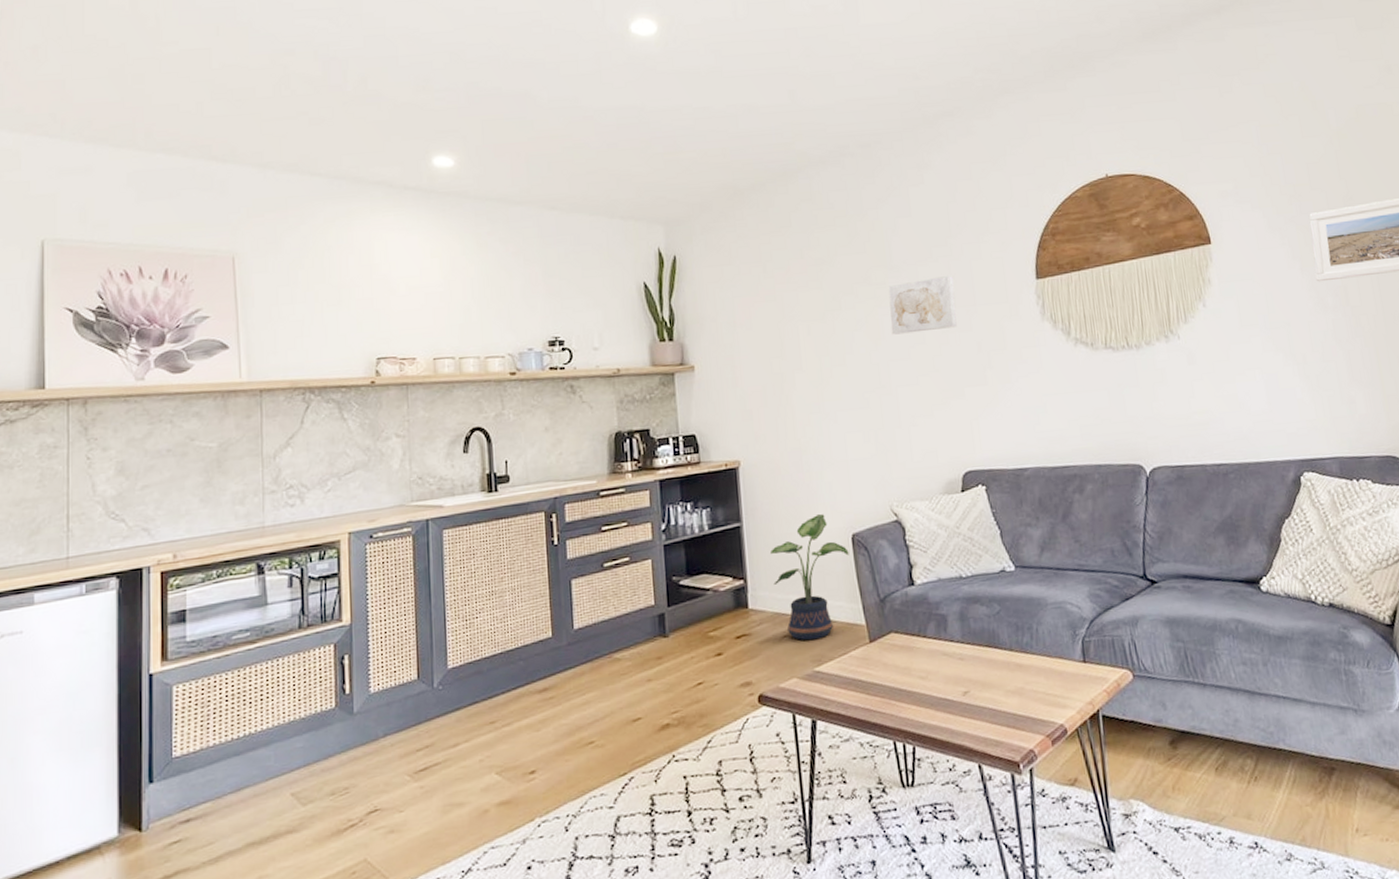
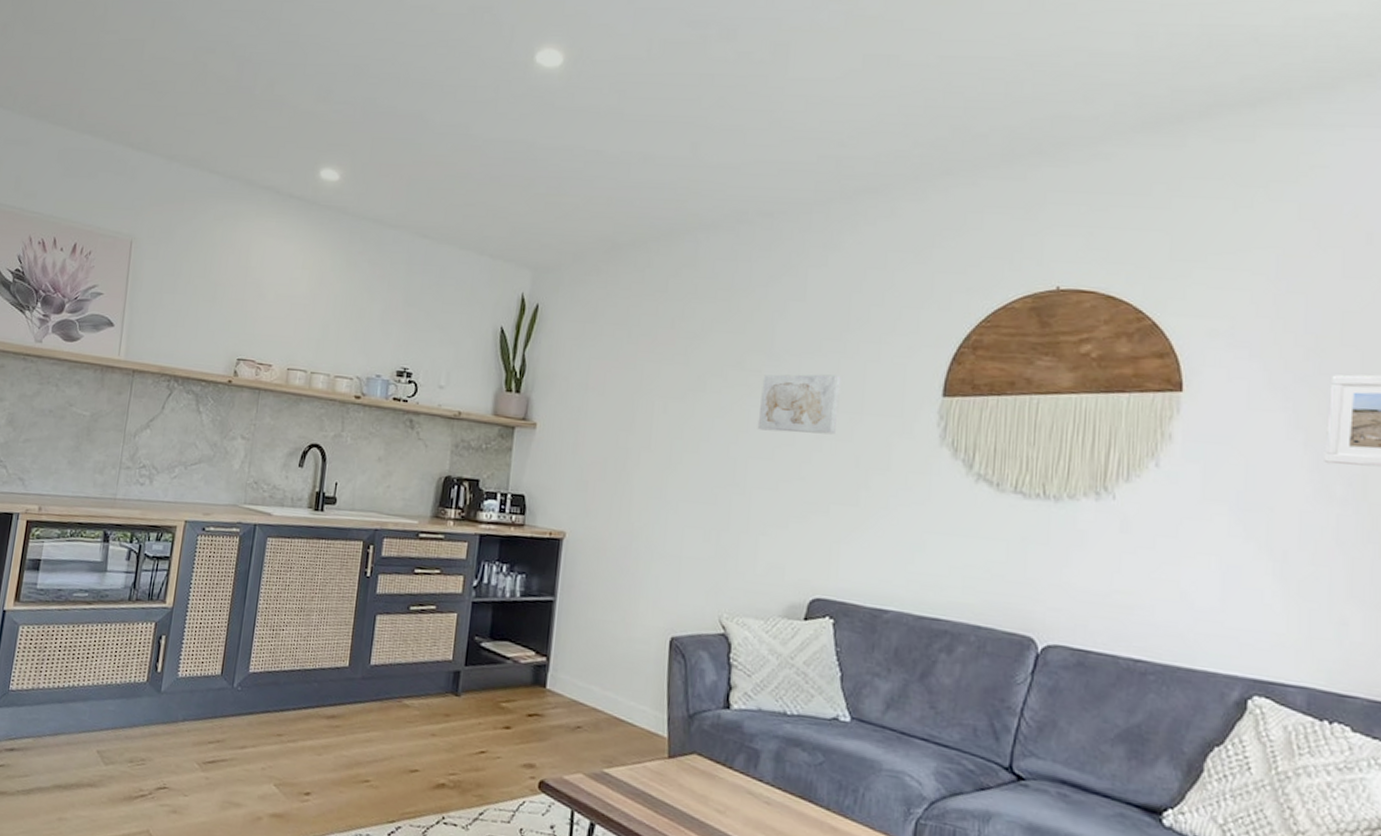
potted plant: present [771,514,849,641] -> none [577,607,664,740]

